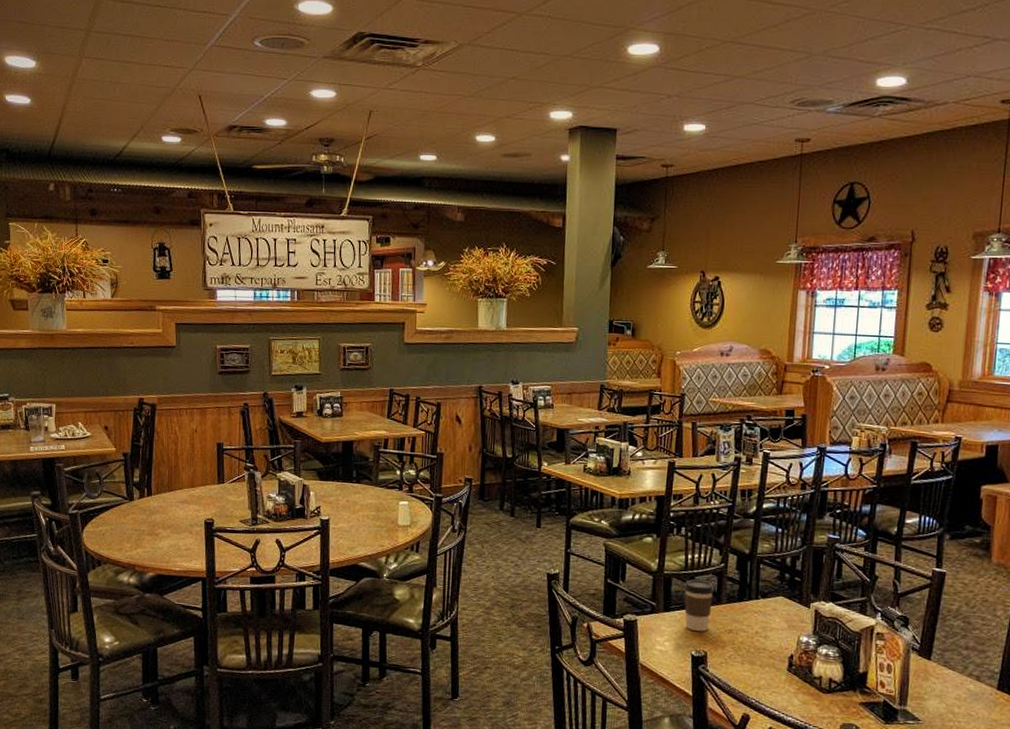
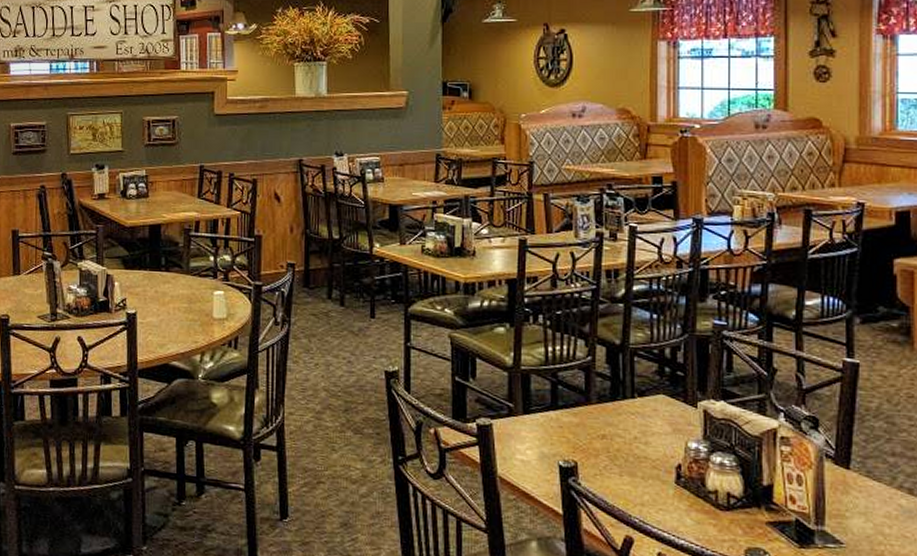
coffee cup: present [683,579,715,631] -> none [545,376,582,437]

